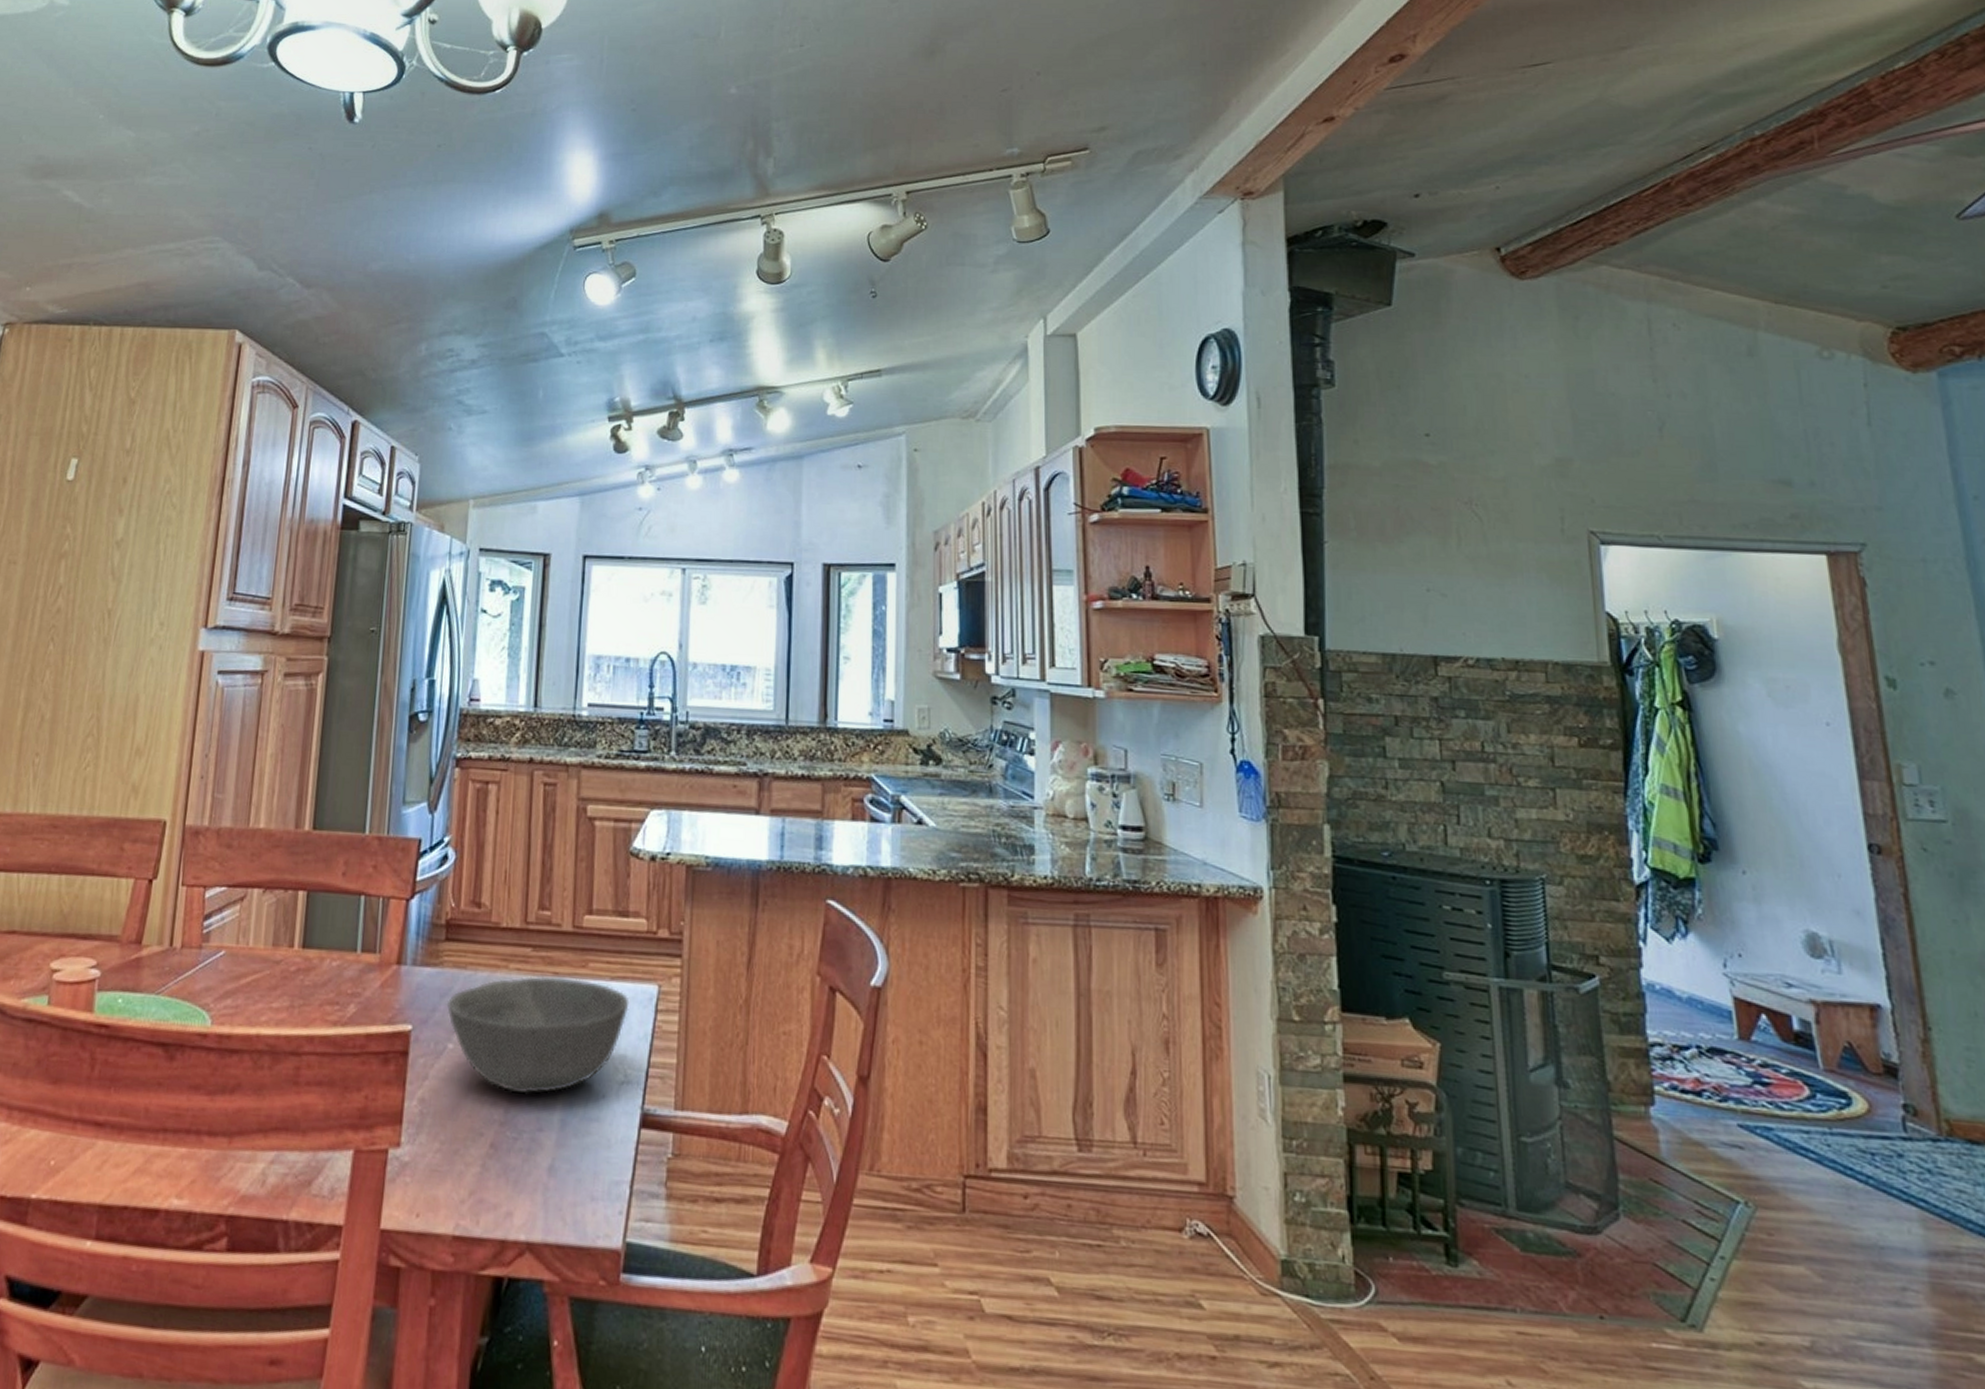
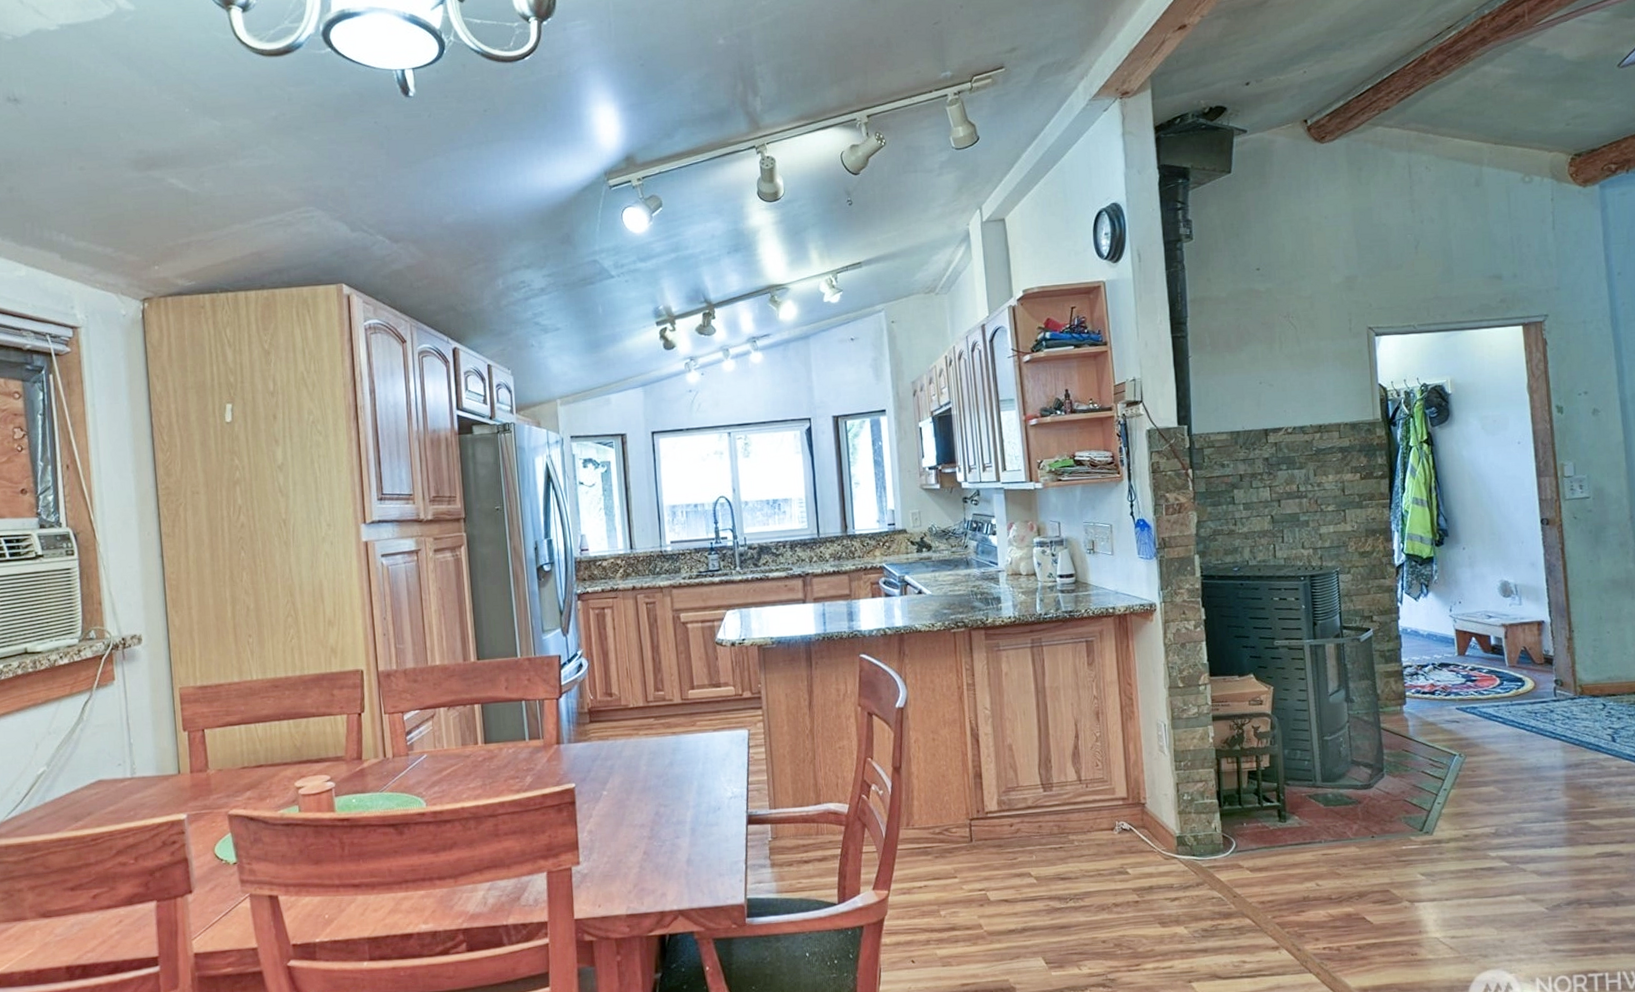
bowl: present [446,976,630,1094] -> none [597,734,729,817]

